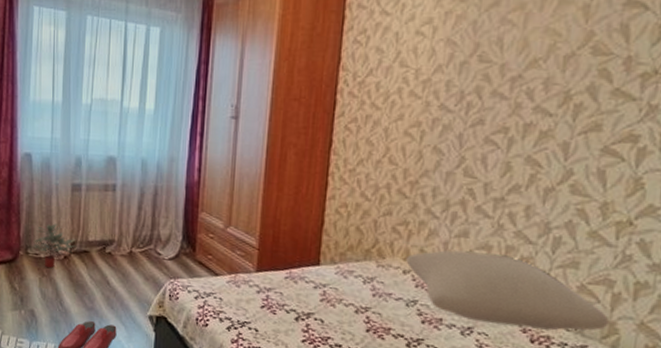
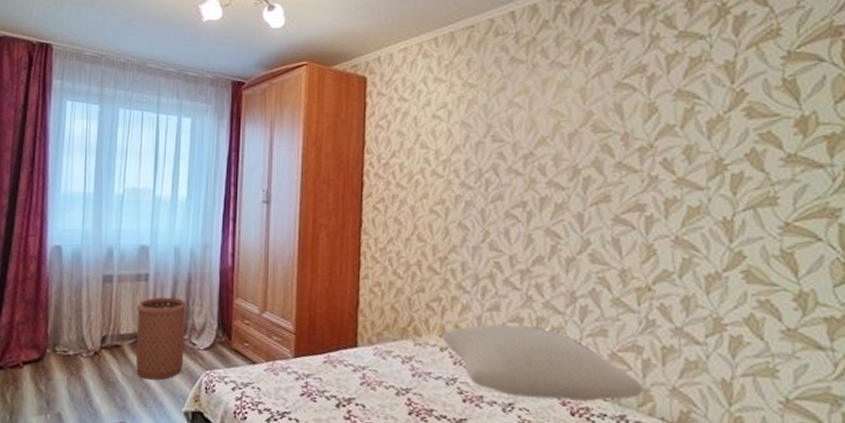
potted plant: present [33,223,76,269] -> none [62,318,107,366]
laundry basket: none [104,207,153,286] -> present [136,297,187,381]

